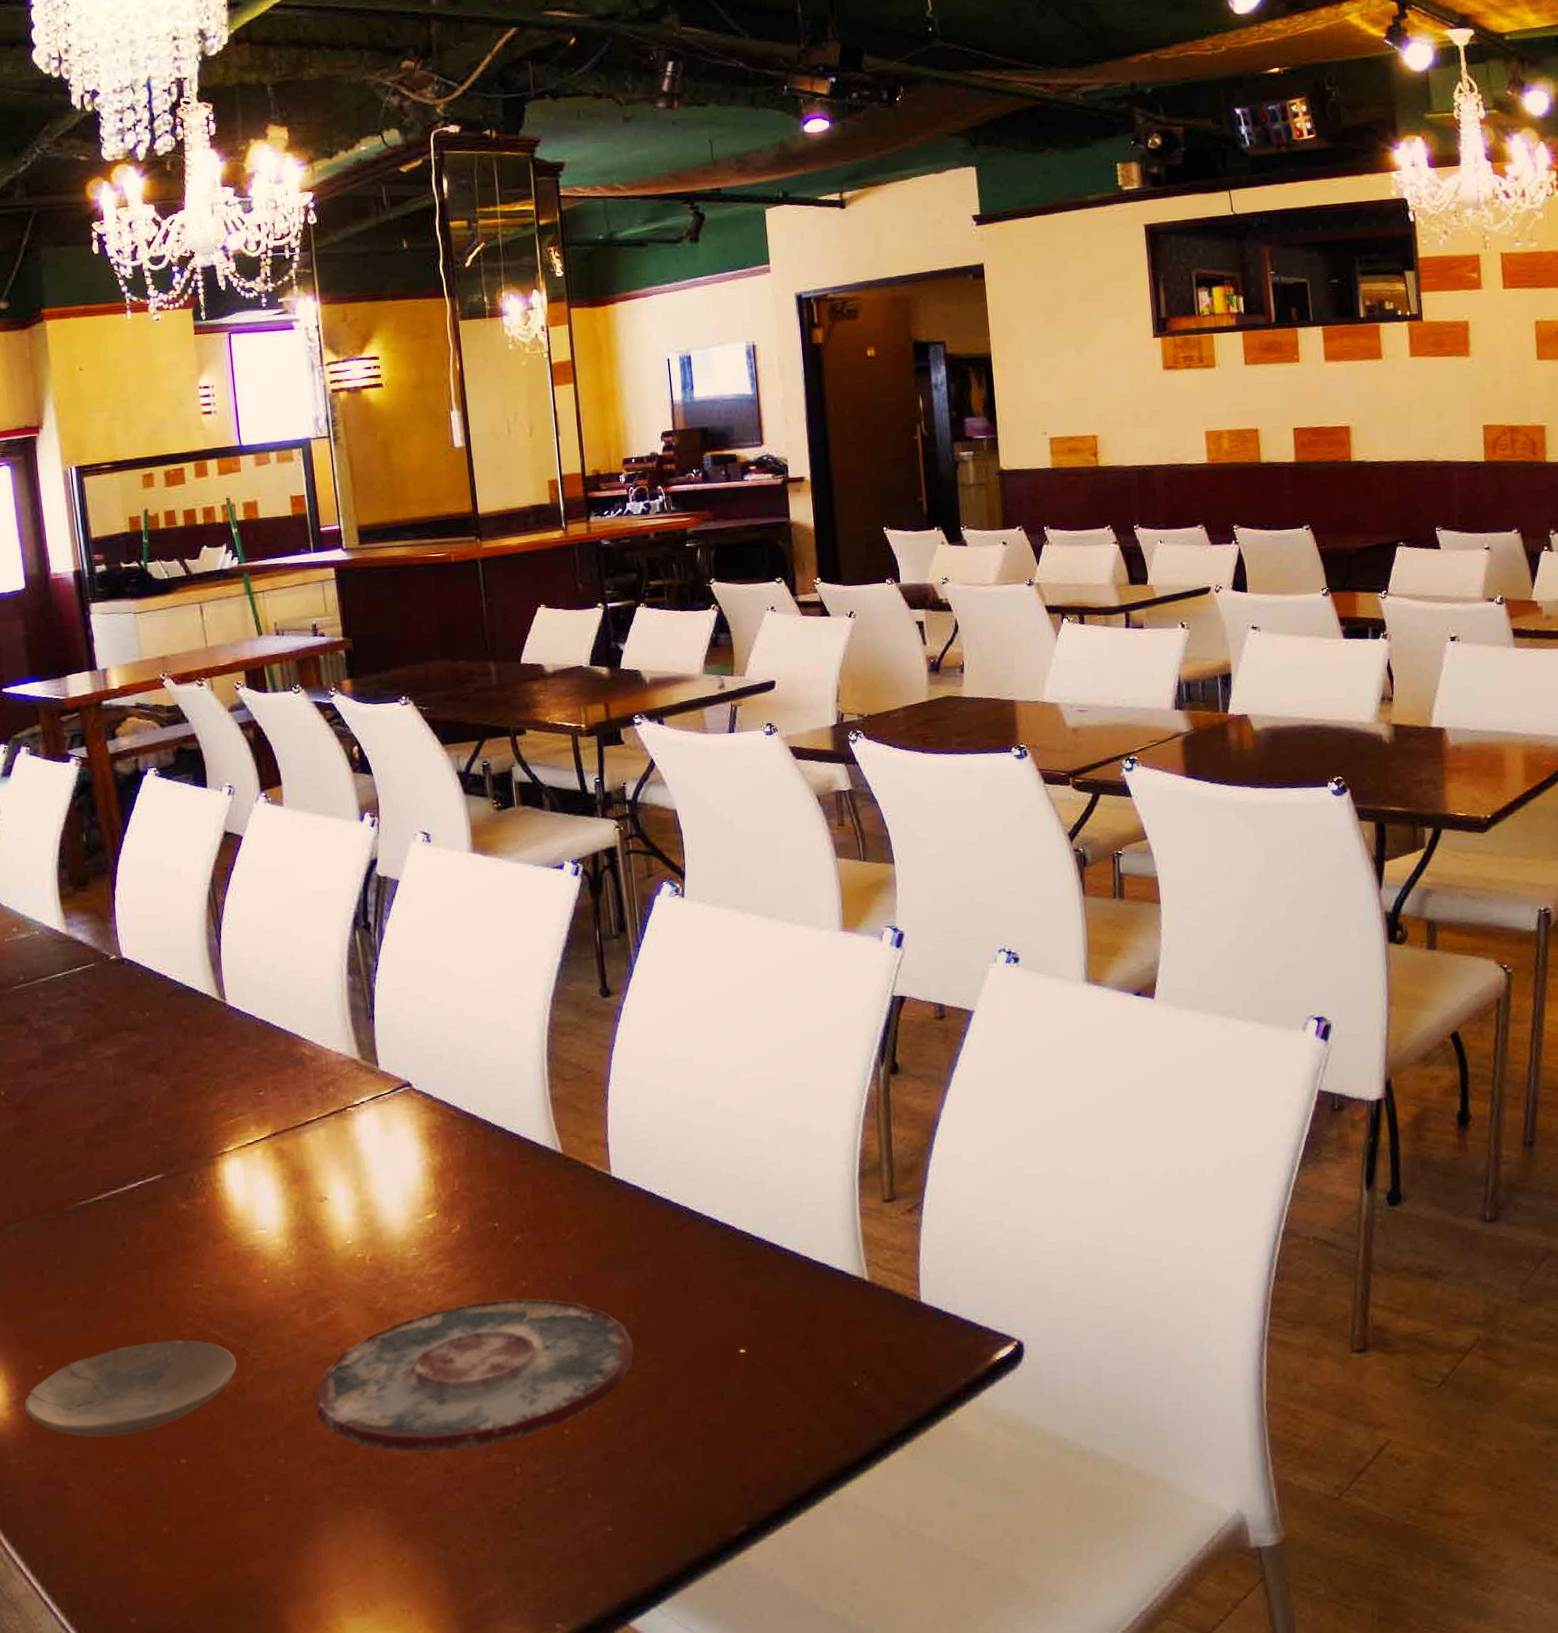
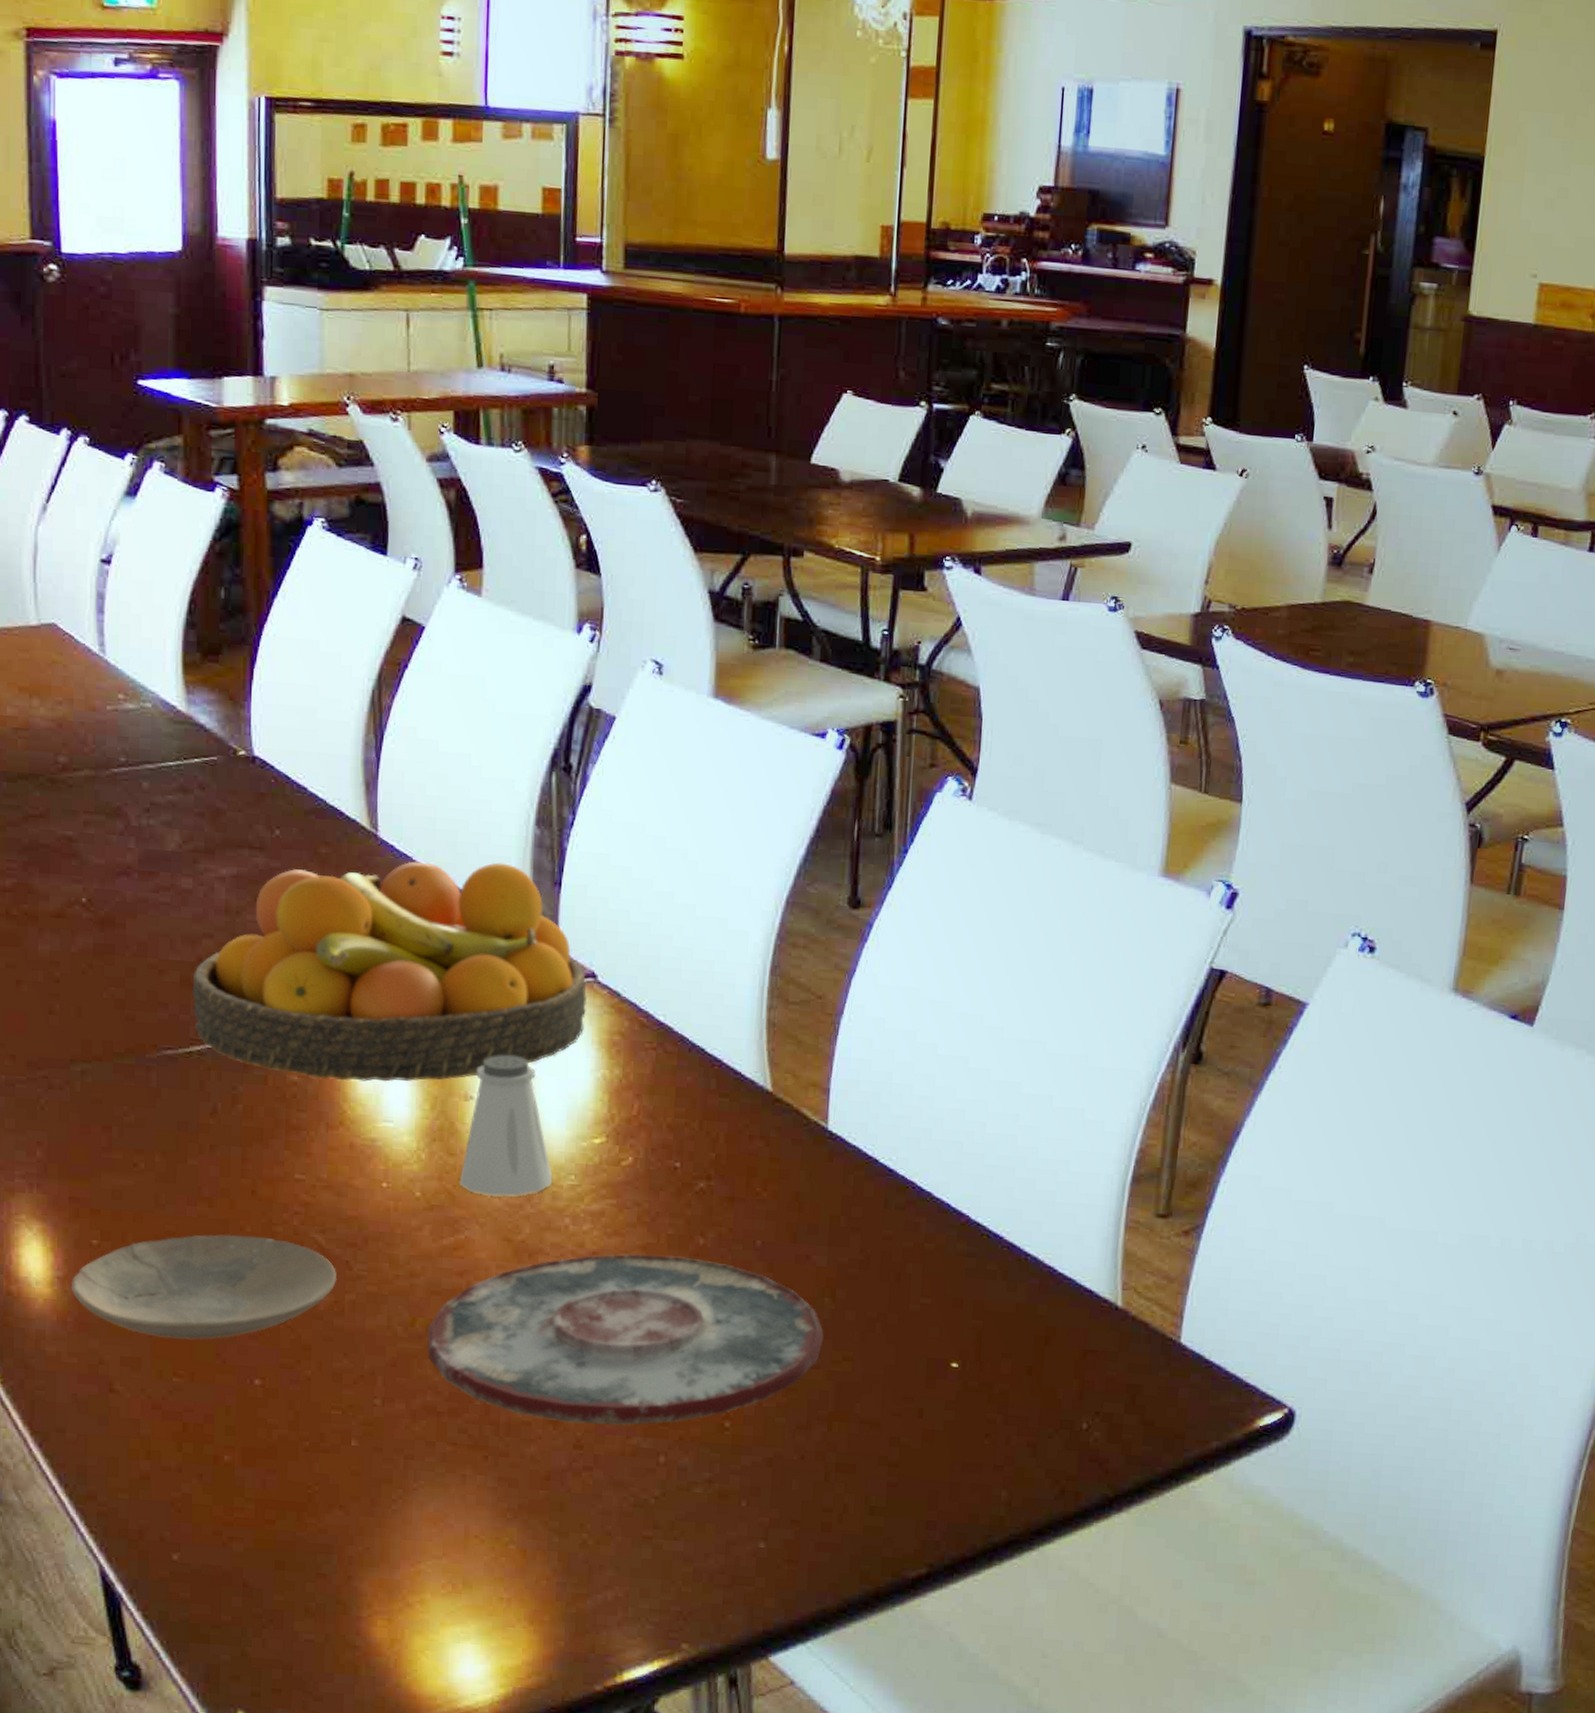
fruit bowl: none [95,1008,407,1205] -> present [192,861,588,1082]
saltshaker: none [325,1159,399,1276] -> present [460,1055,553,1197]

